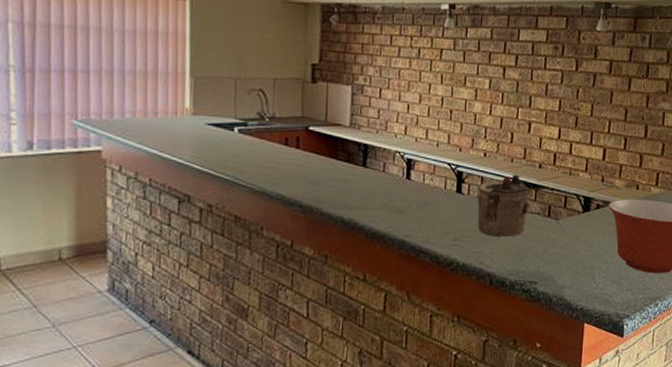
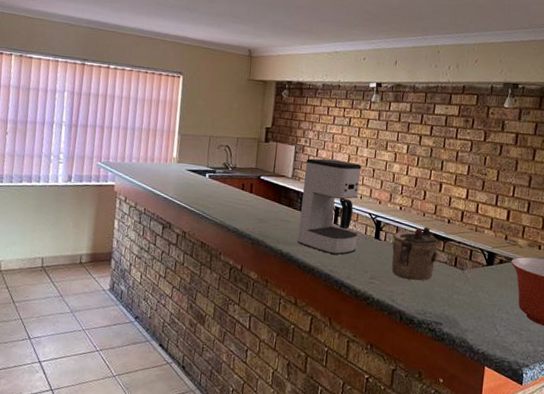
coffee maker: none [361,100,436,216] -> present [297,158,362,255]

